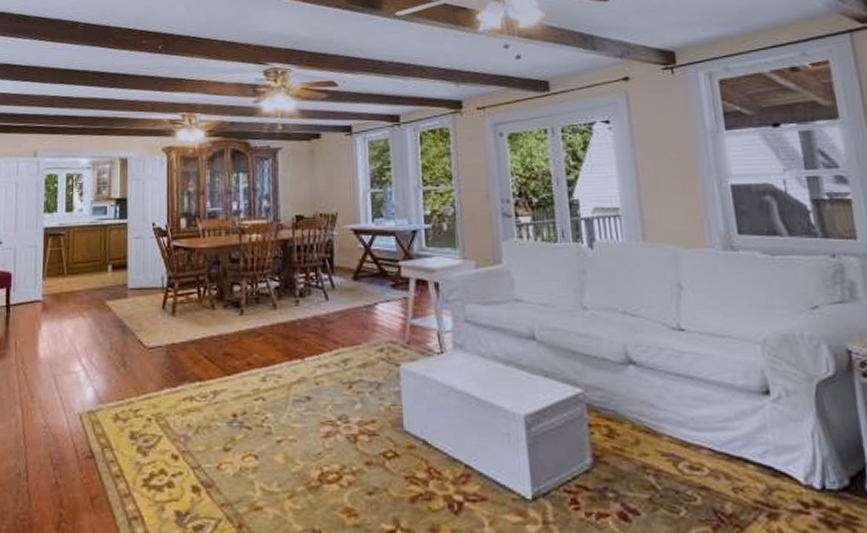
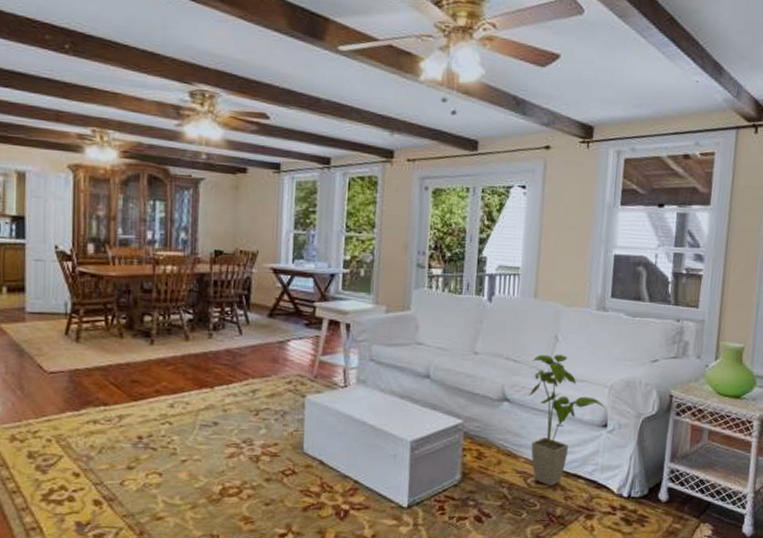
house plant: none [654,306,762,473] -> present [529,354,606,486]

